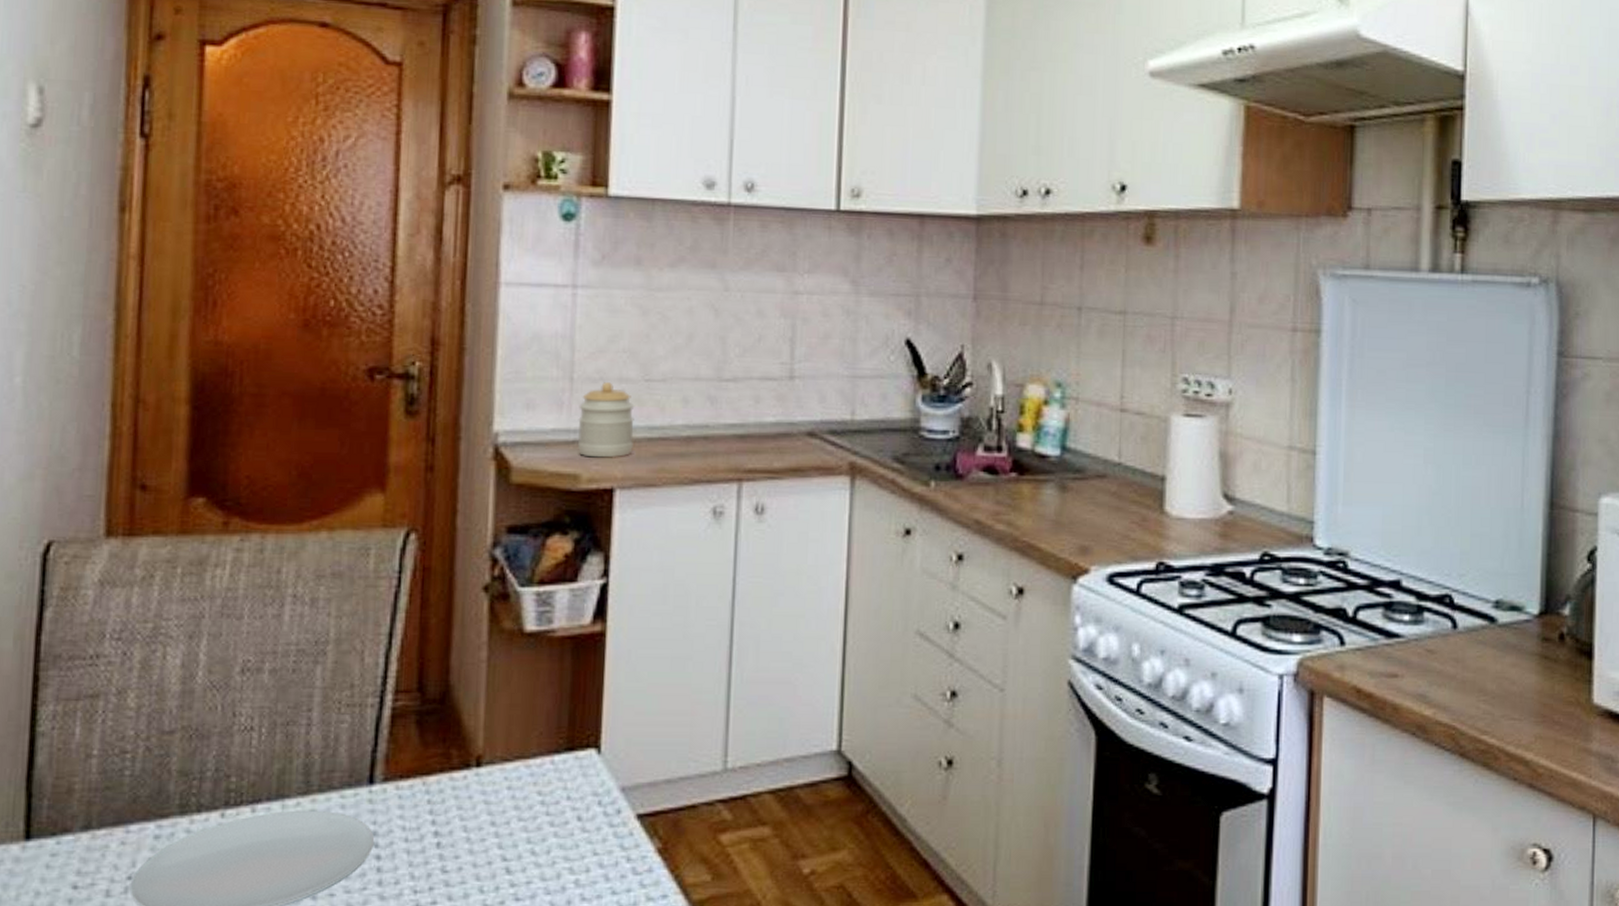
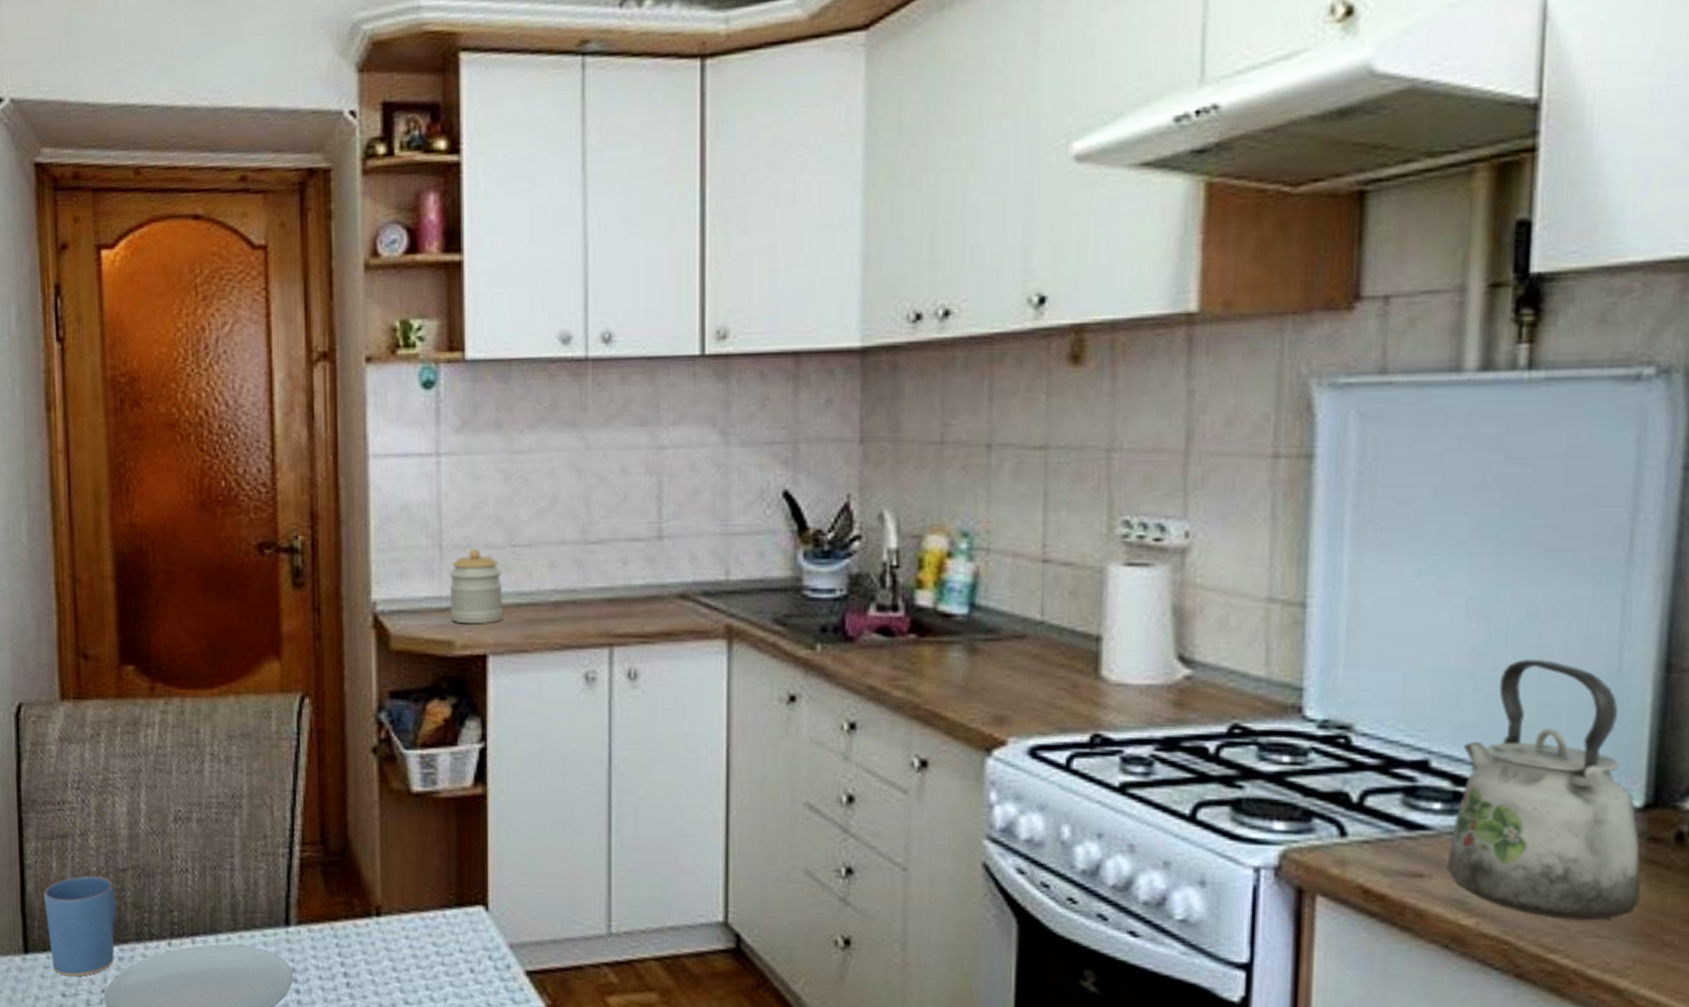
mug: none [59,740,158,863] -> present [43,875,117,977]
kettle: none [1413,498,1539,707] -> present [1446,659,1641,921]

